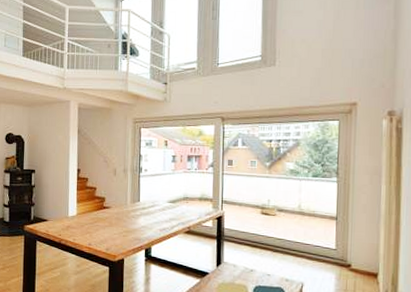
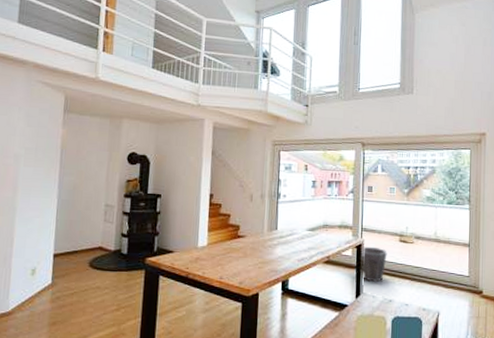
waste bin: none [221,218,248,252] -> present [360,246,387,282]

